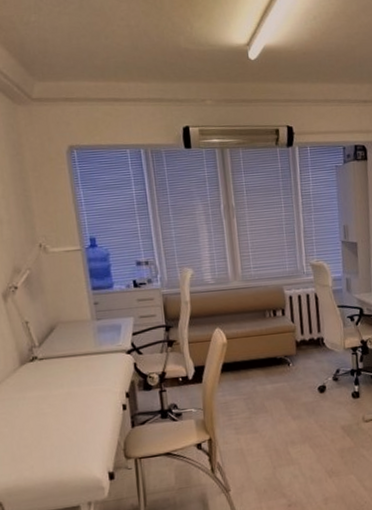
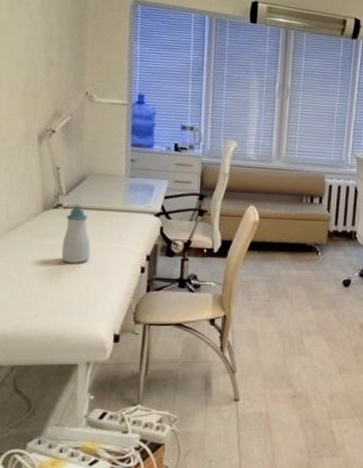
soap bottle: none [43,353,73,412] -> present [61,204,91,263]

